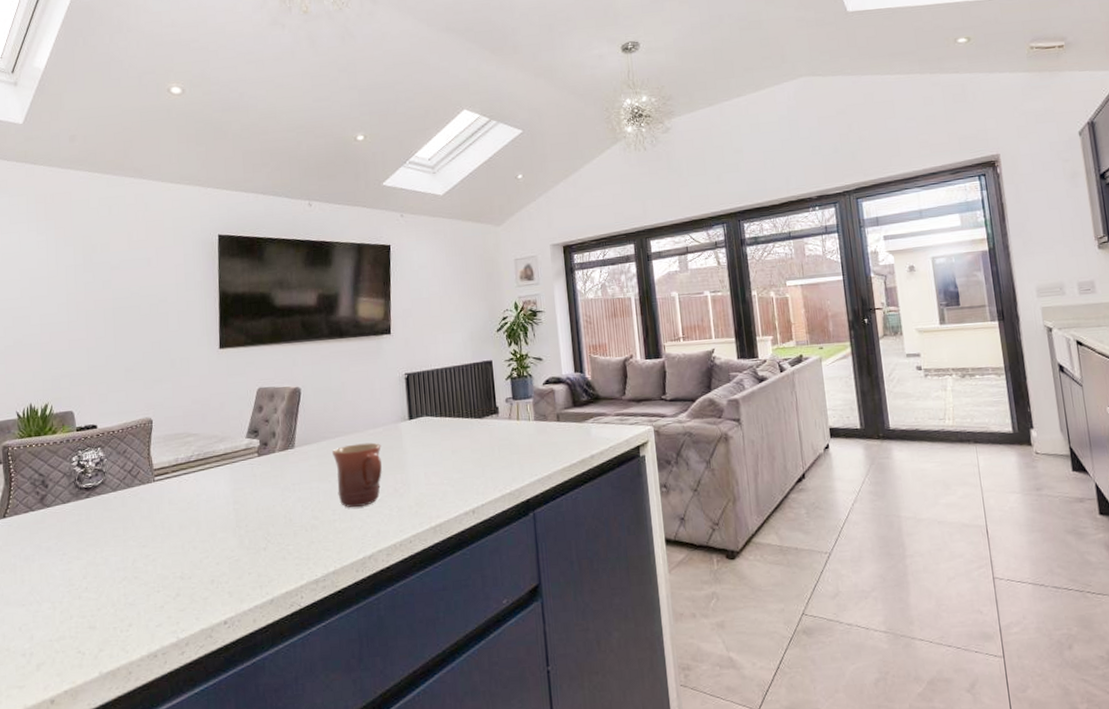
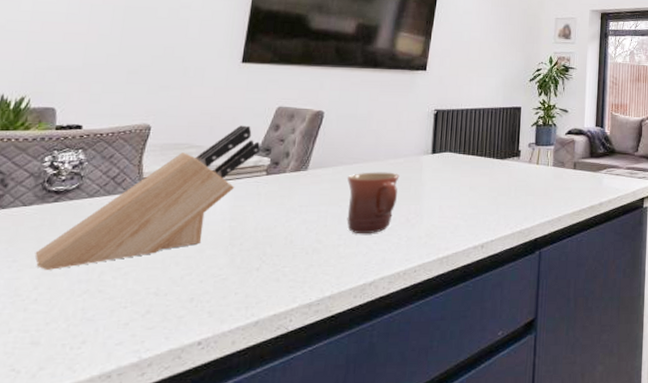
knife block: none [79,409,250,561] -> present [34,125,261,270]

